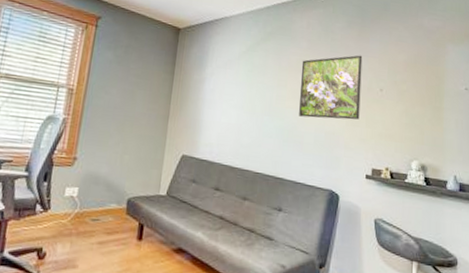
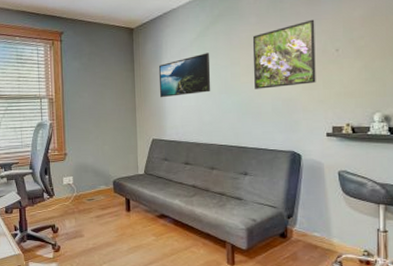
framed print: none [197,68,257,112] -> present [158,53,211,98]

